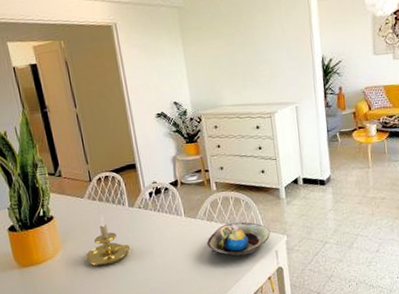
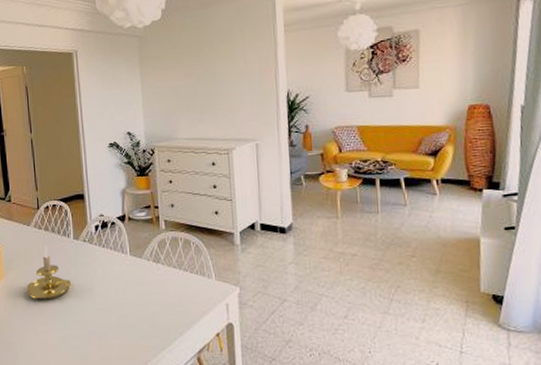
decorative bowl: present [206,222,271,257] -> none [151,266,222,305]

